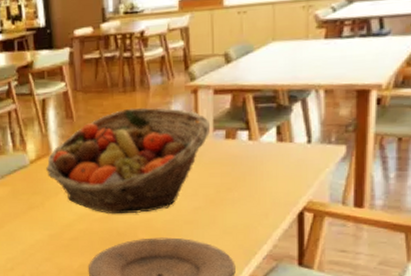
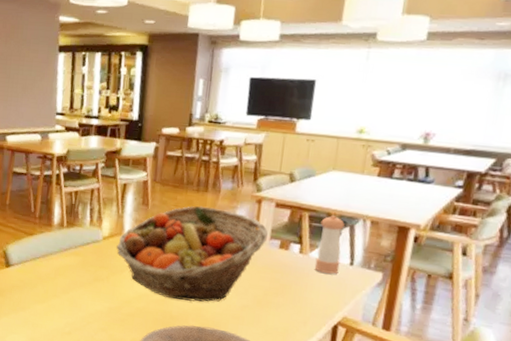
pepper shaker: none [268,92,296,157] -> present [314,215,345,274]

